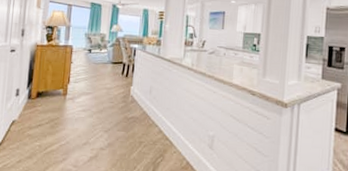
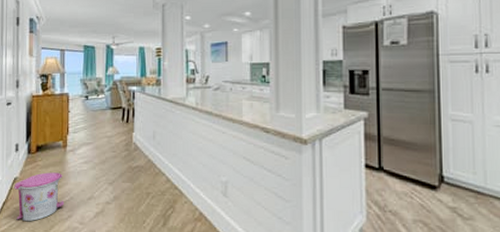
trash can: none [11,117,60,163] -> present [14,172,64,222]

